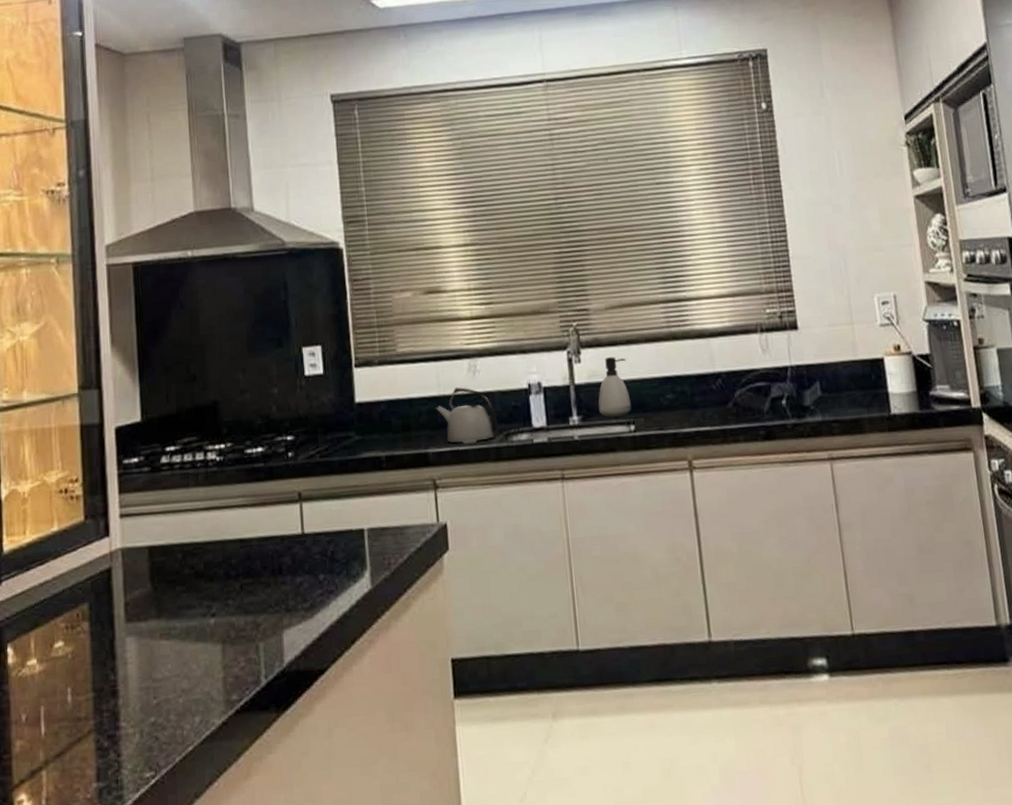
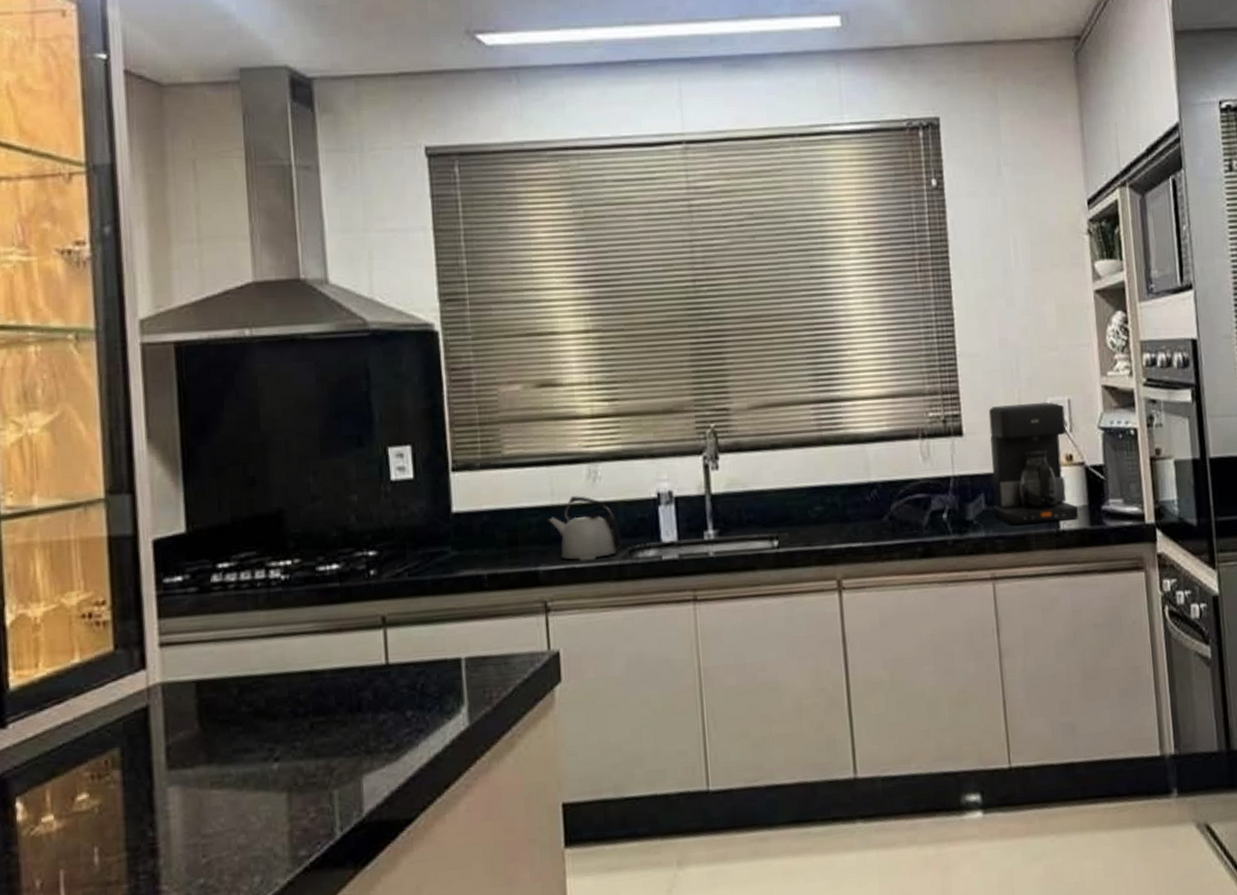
soap dispenser: present [598,357,632,418] -> none [737,463,776,533]
coffee maker: none [820,298,909,410] -> present [988,402,1079,526]

